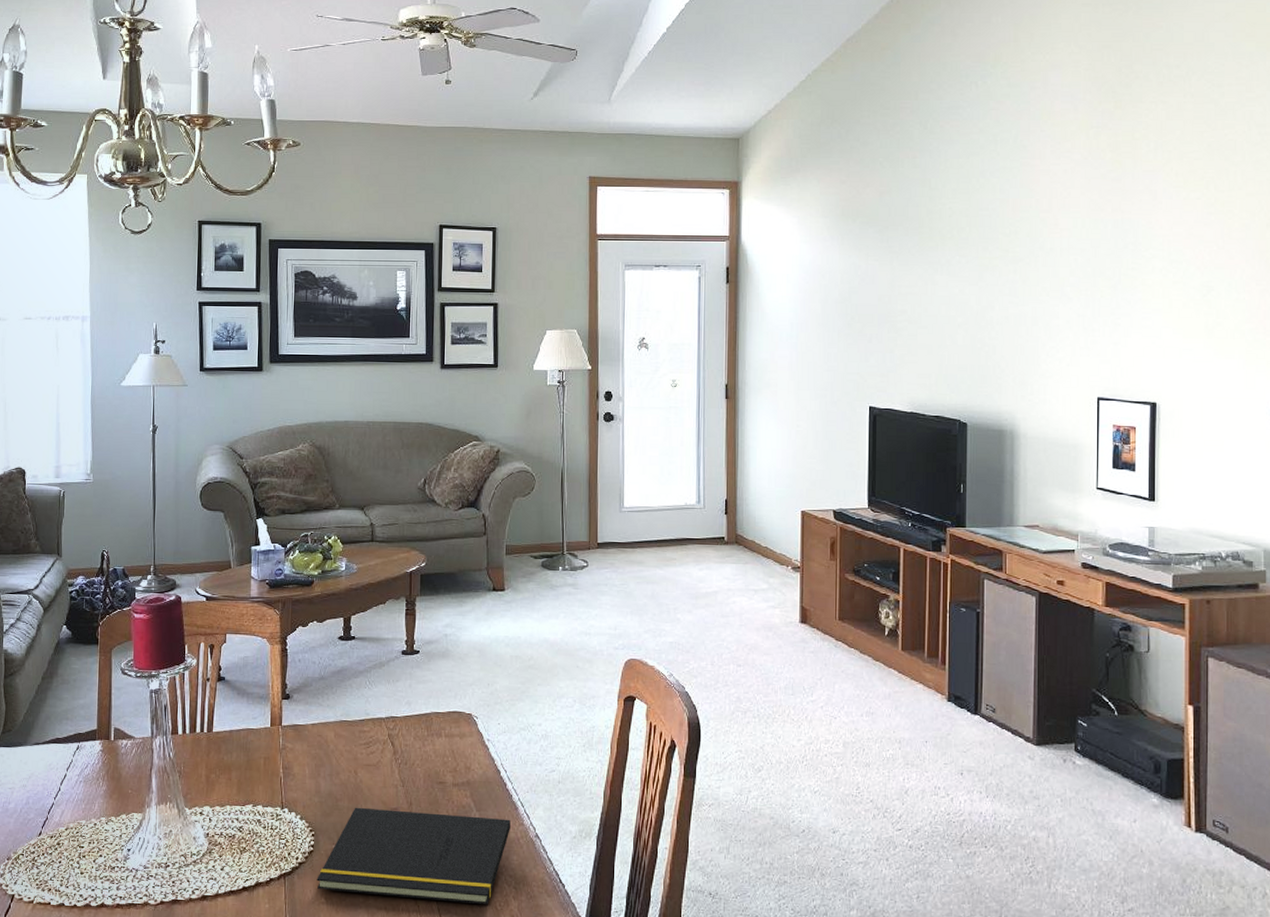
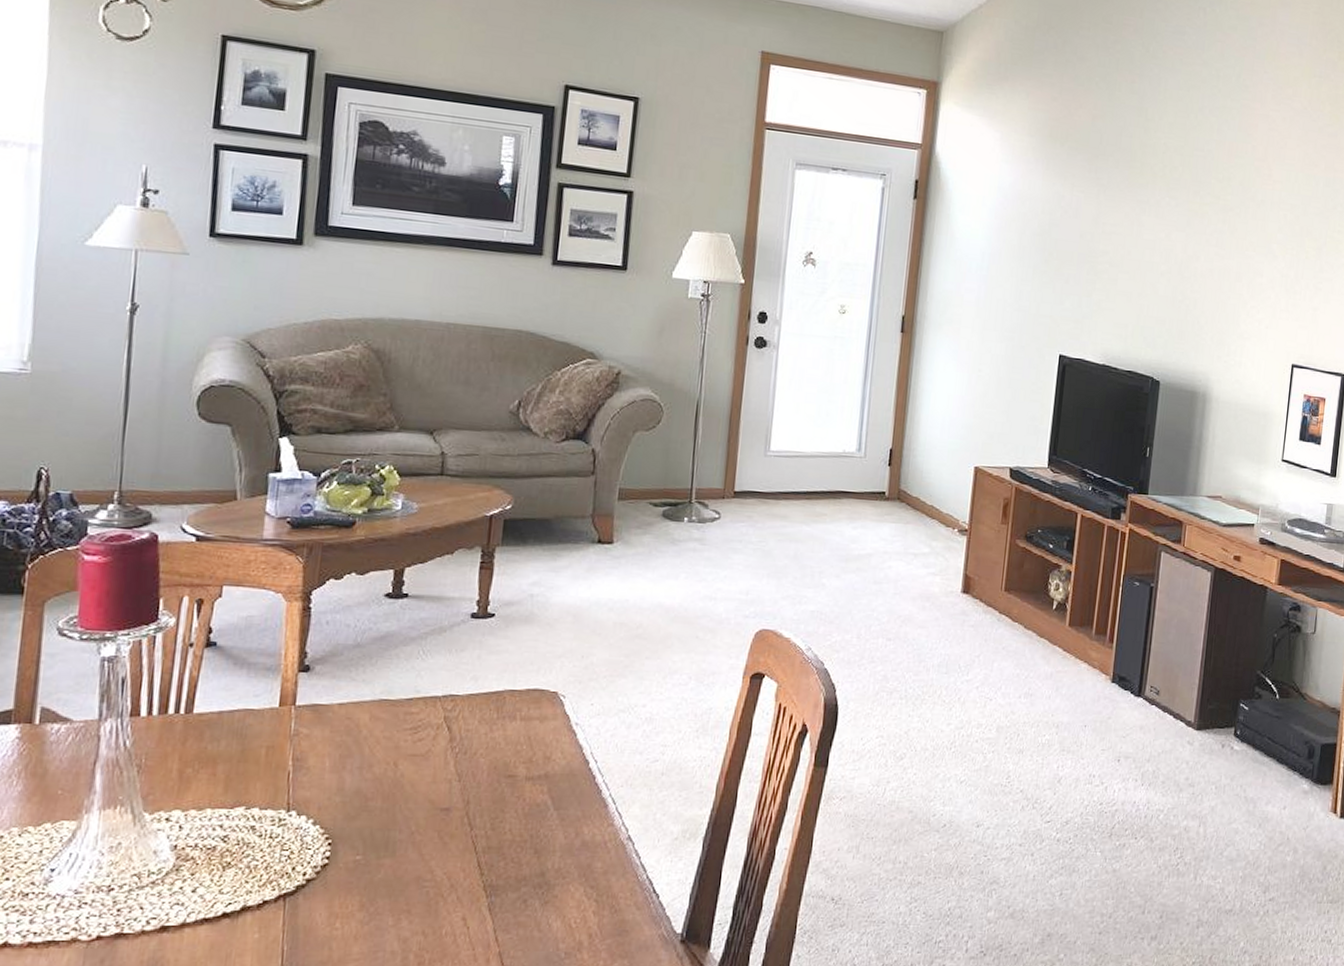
notepad: present [316,807,511,905] -> none [330,807,597,923]

